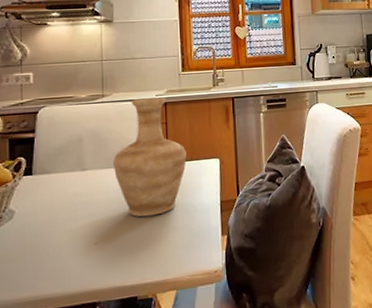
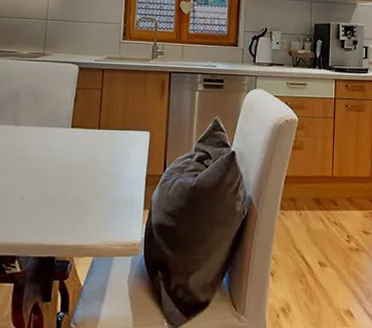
vase: present [113,97,187,217] -> none [46,62,118,180]

